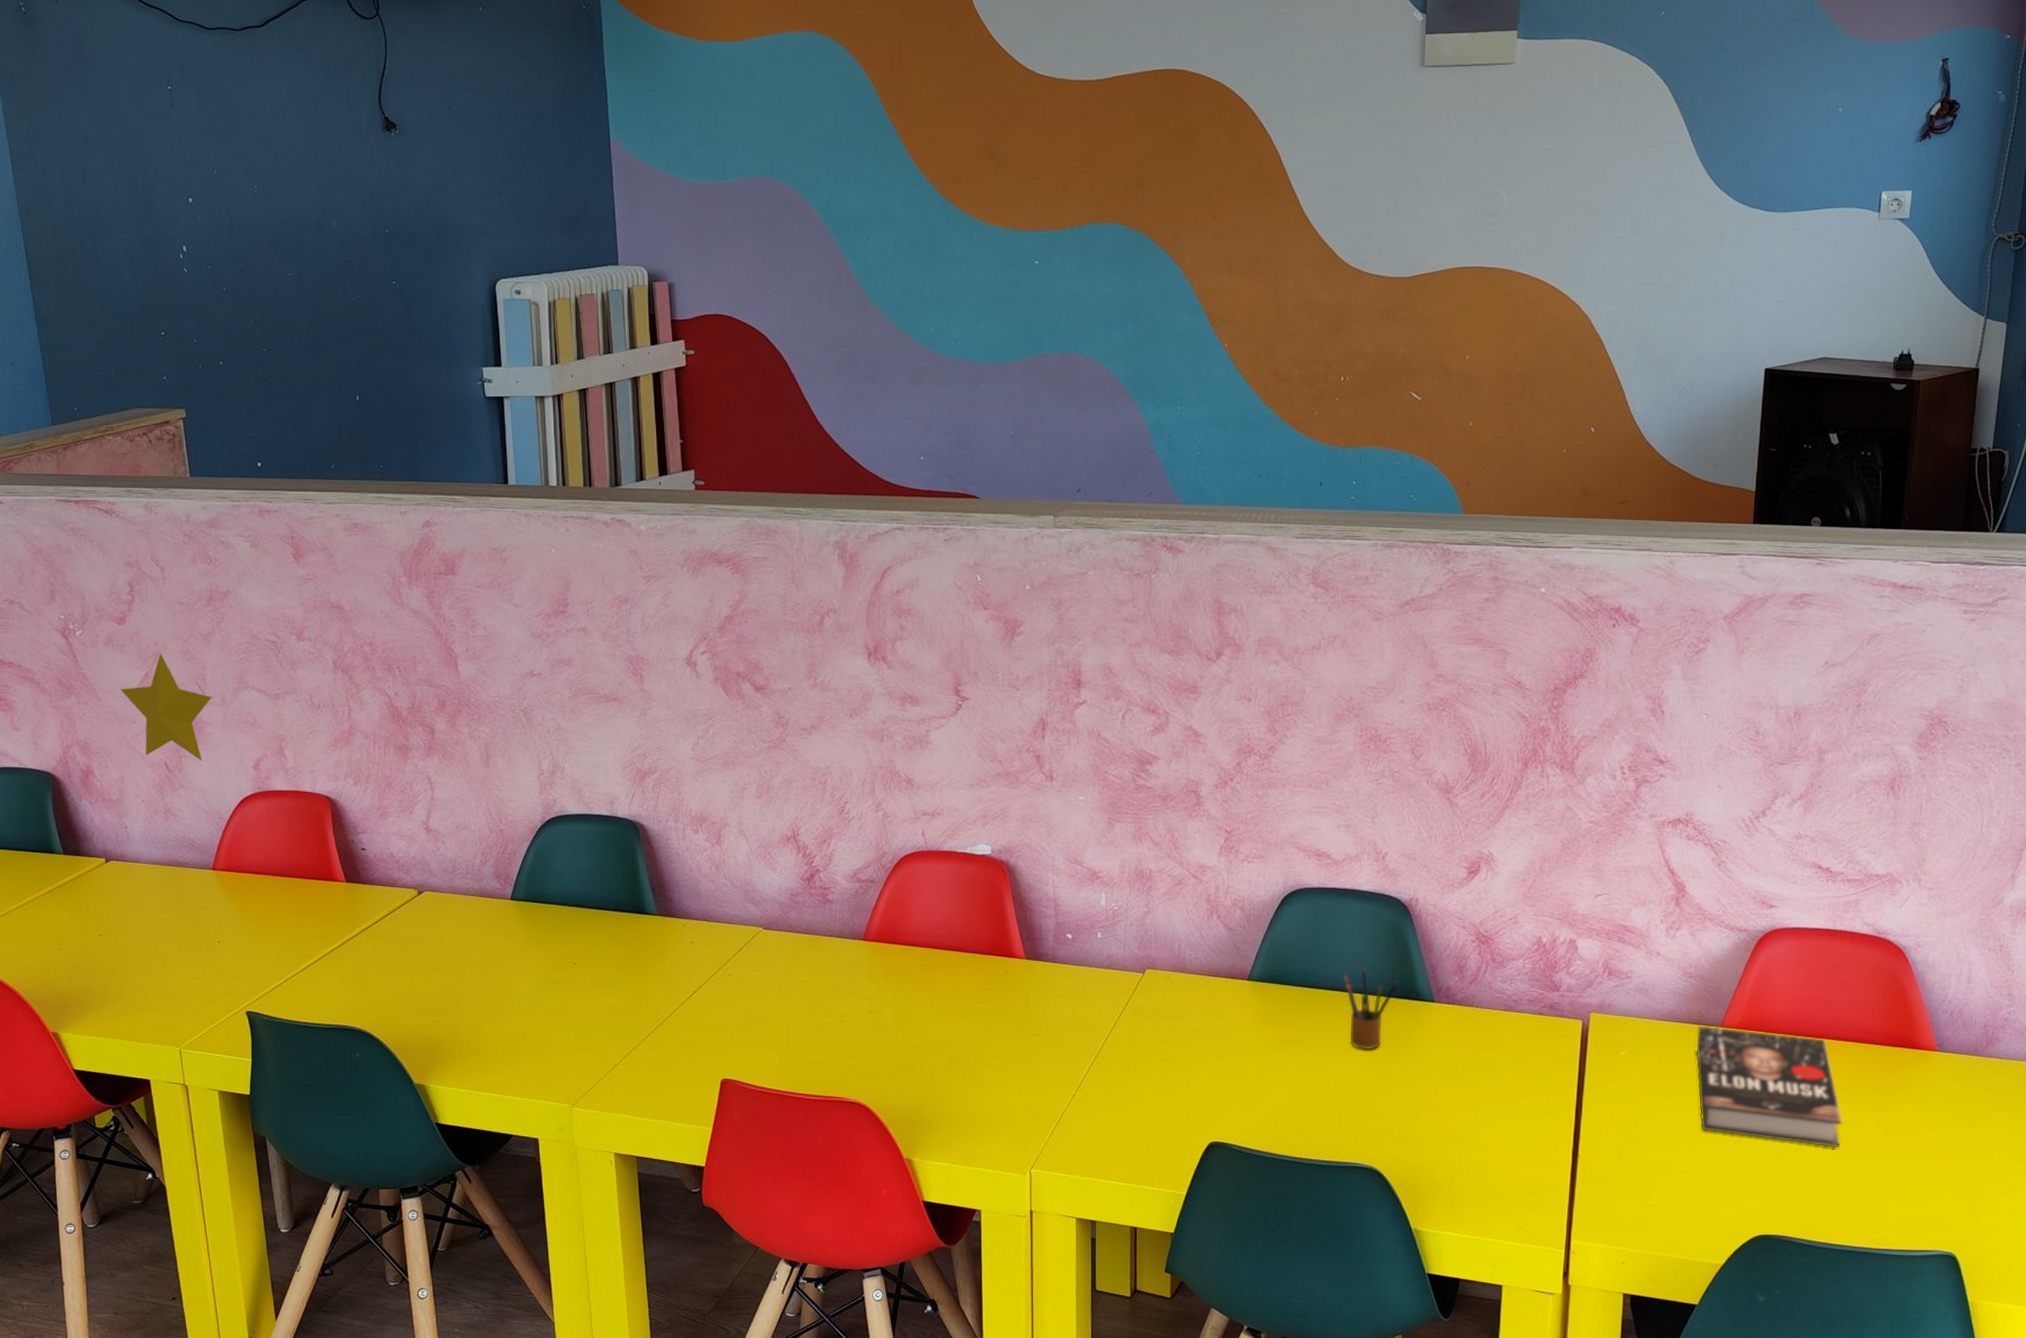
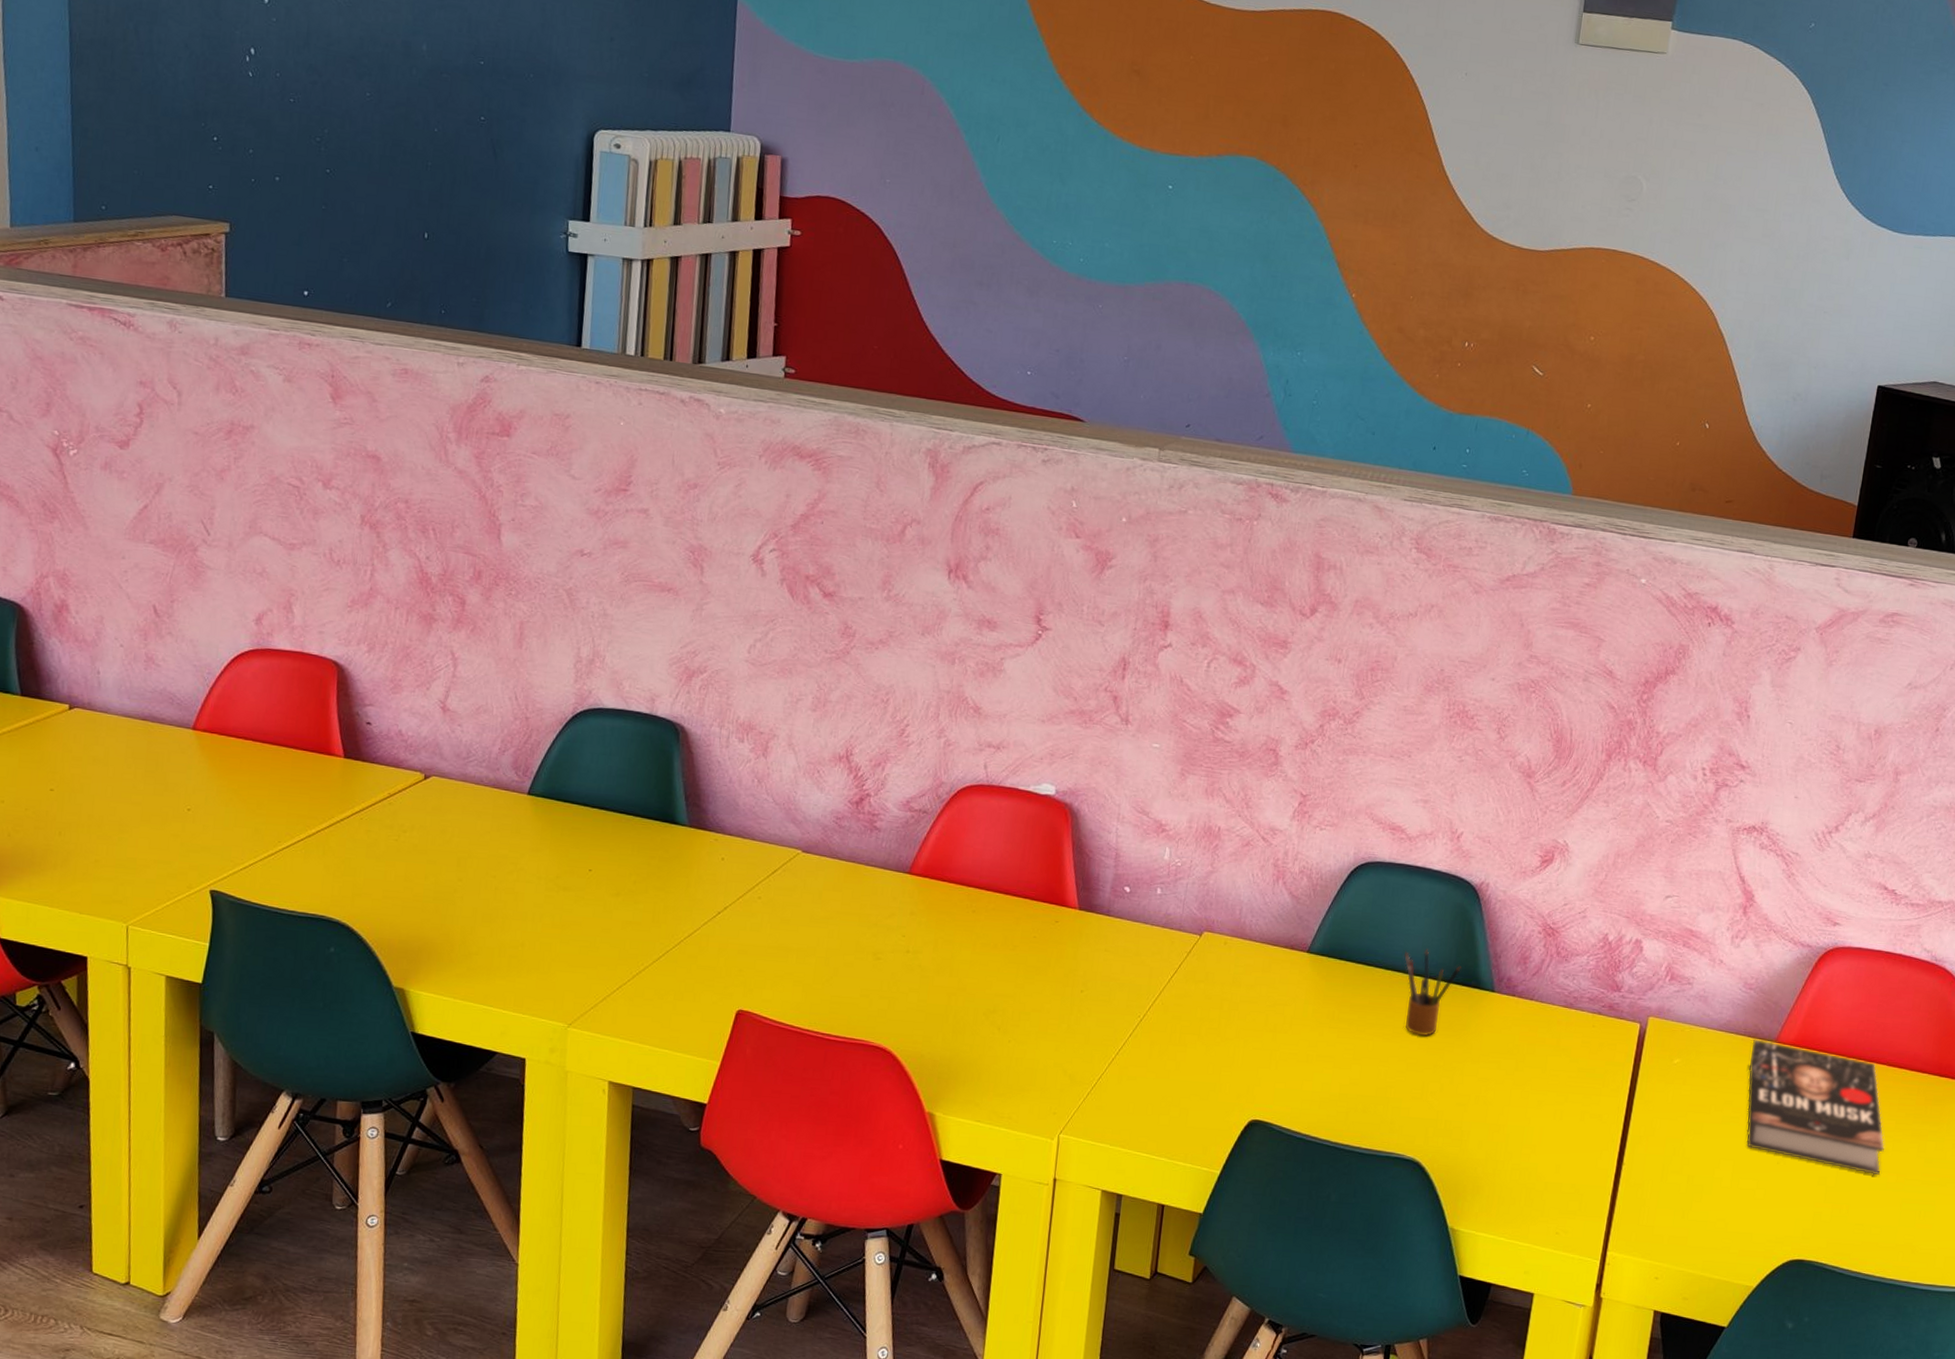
decorative star: present [120,653,212,761] -> none [112,484,218,608]

